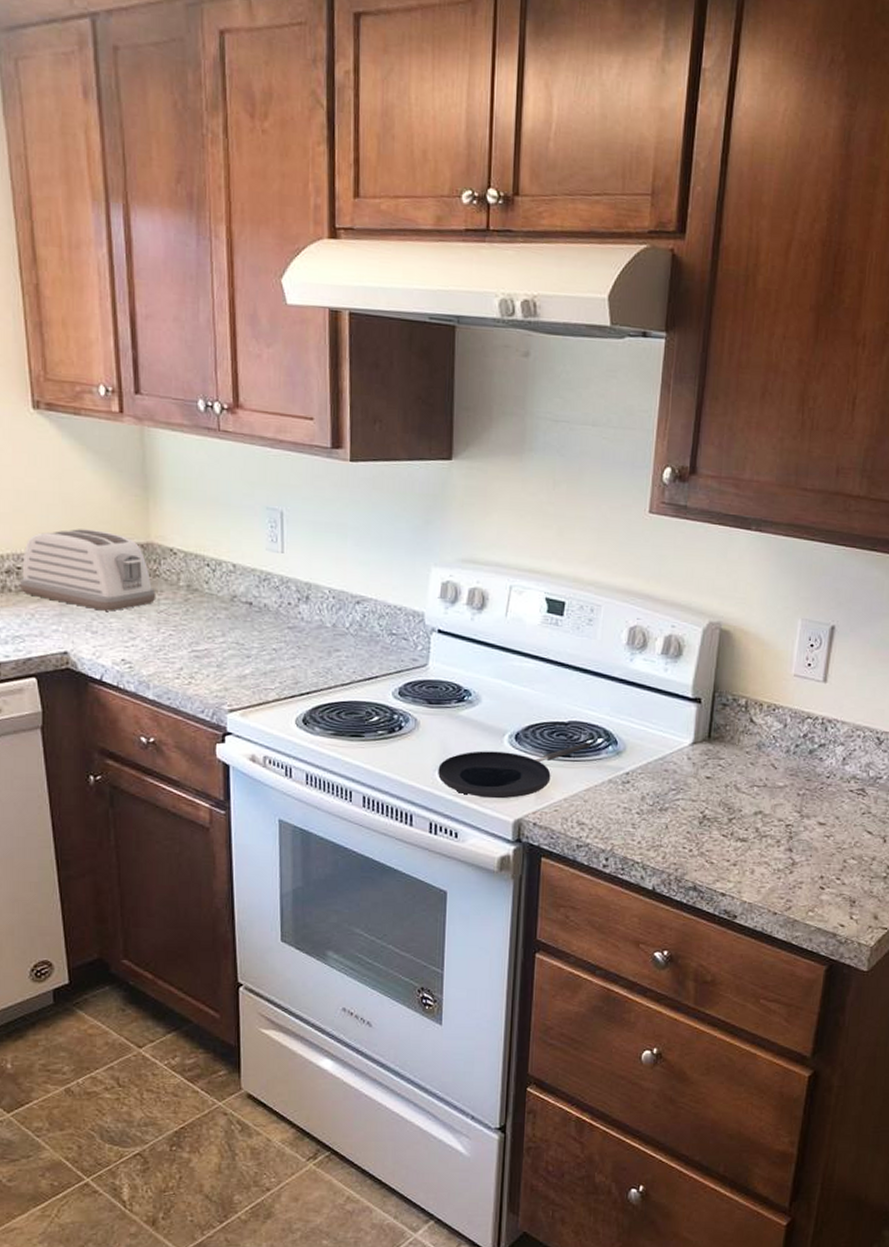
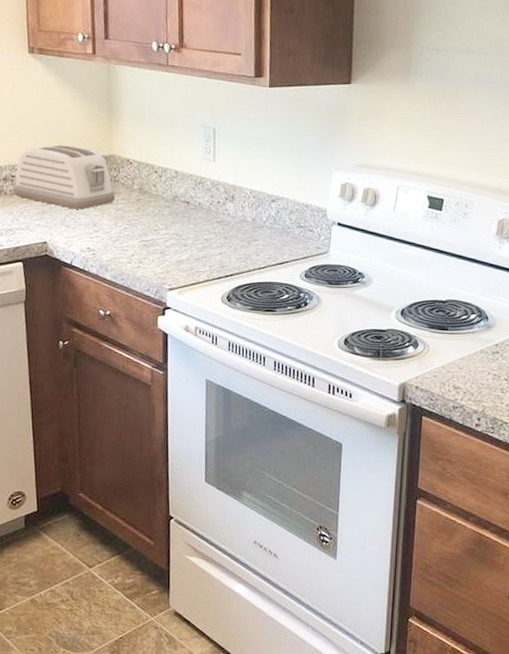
frying pan: present [438,743,592,799] -> none [336,318,466,366]

